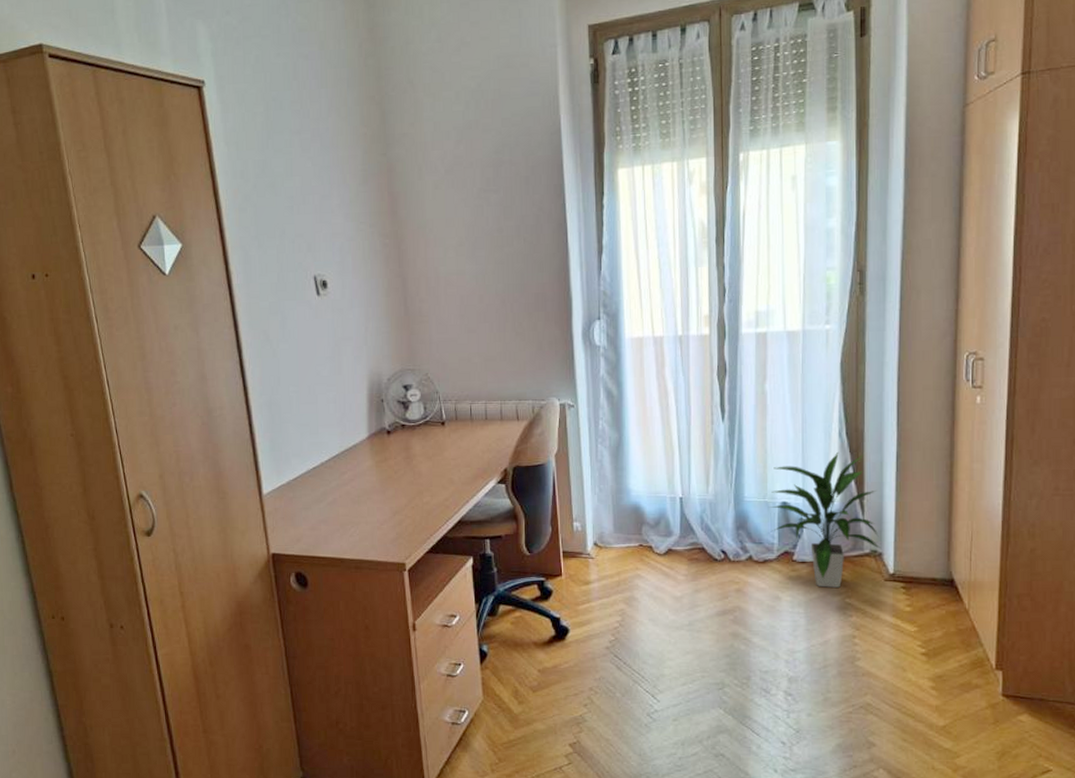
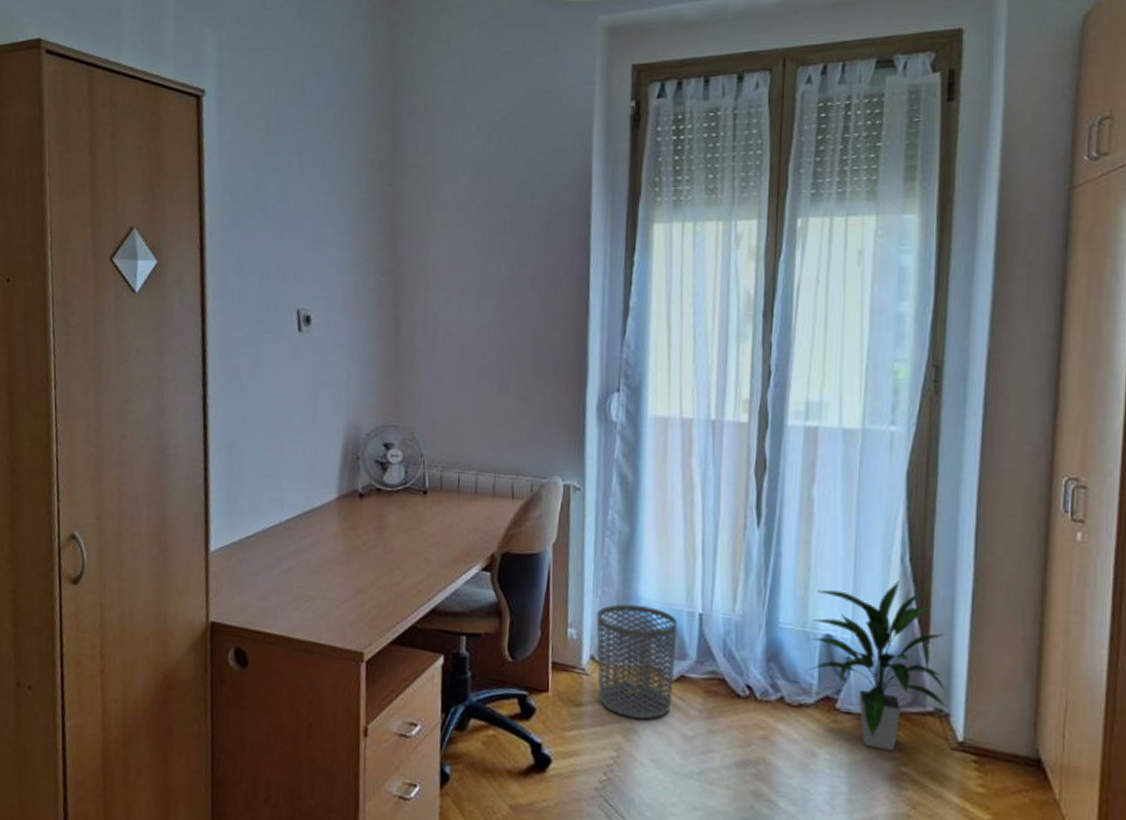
waste bin: none [596,497,663,588] -> present [596,603,678,720]

